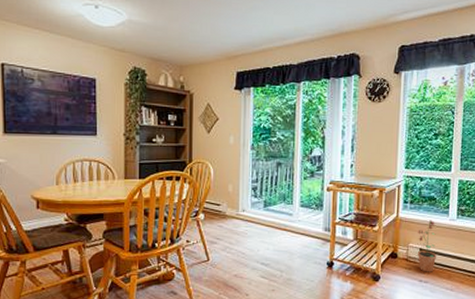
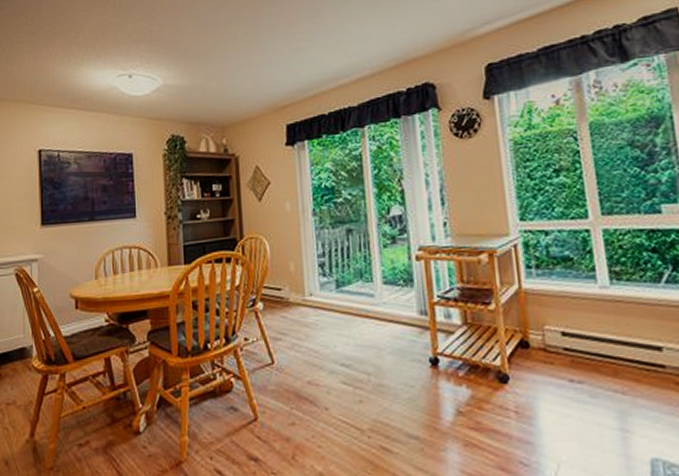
potted plant: present [418,220,437,272] -> none [554,290,591,367]

